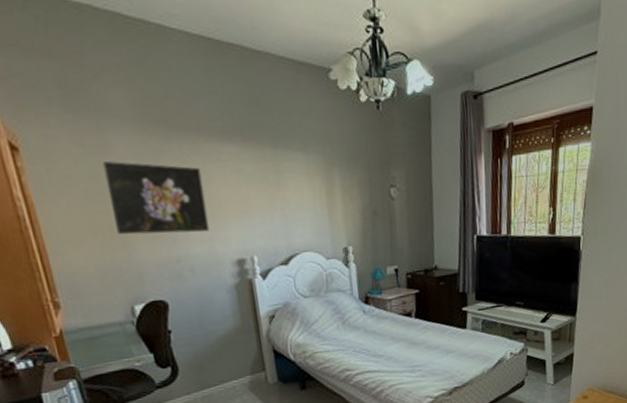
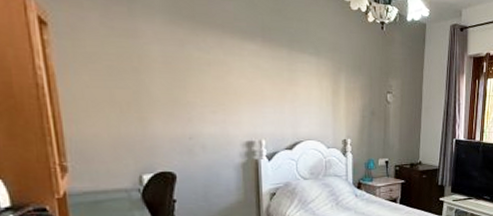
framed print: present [103,161,210,235] -> none [129,44,224,115]

